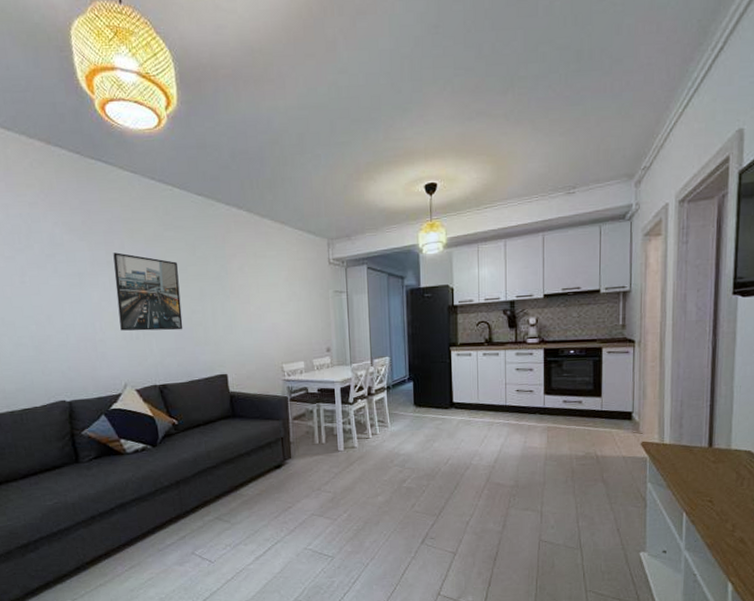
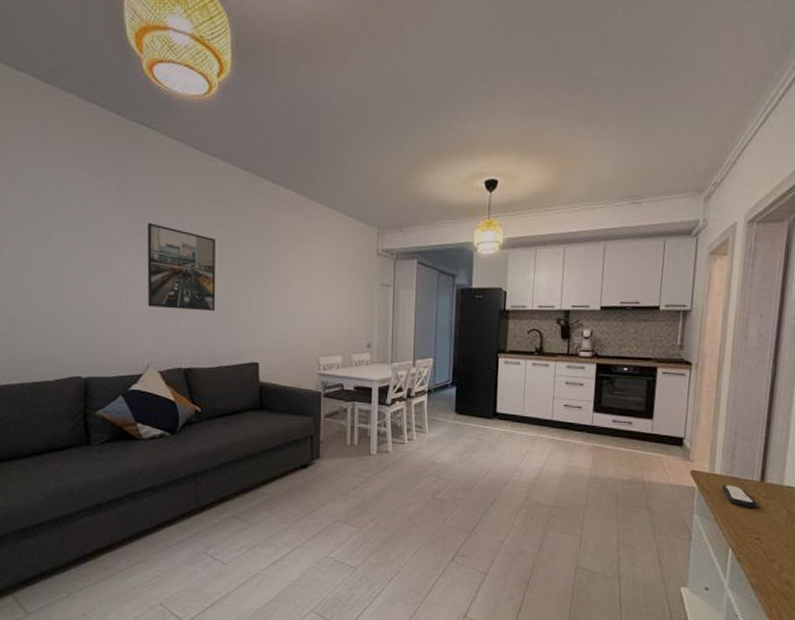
remote control: none [672,453,707,473] -> present [721,485,757,508]

